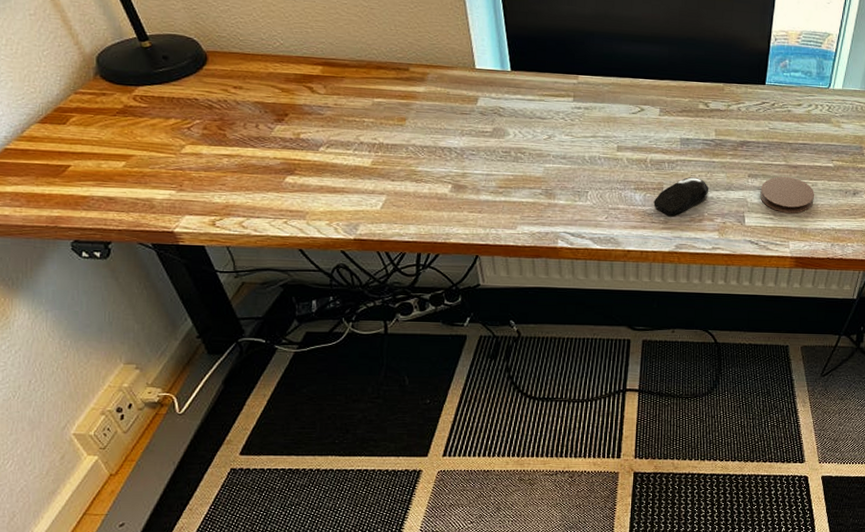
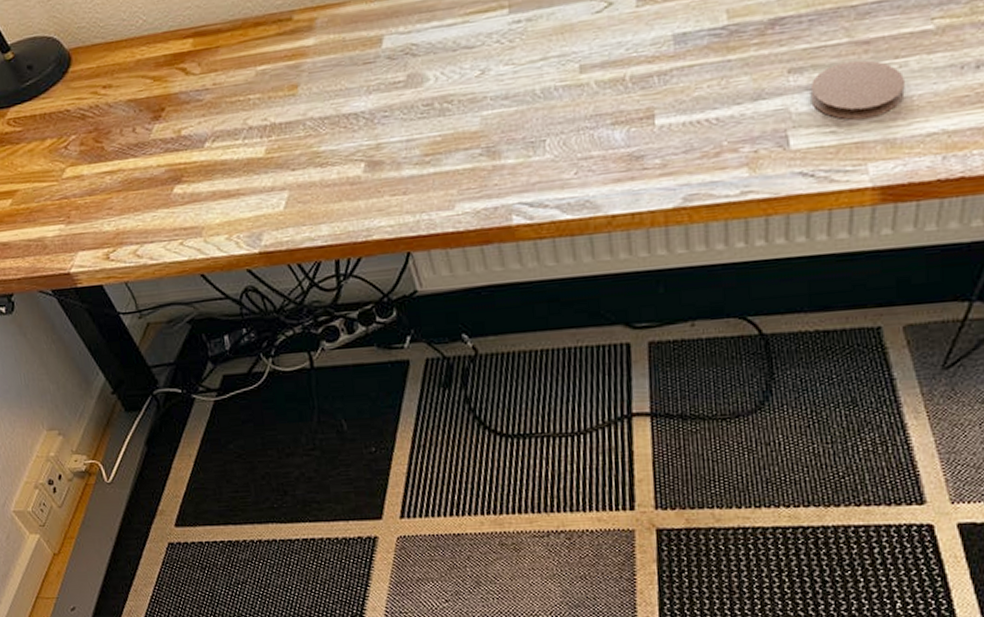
computer mouse: present [653,177,709,216] -> none [642,89,727,155]

